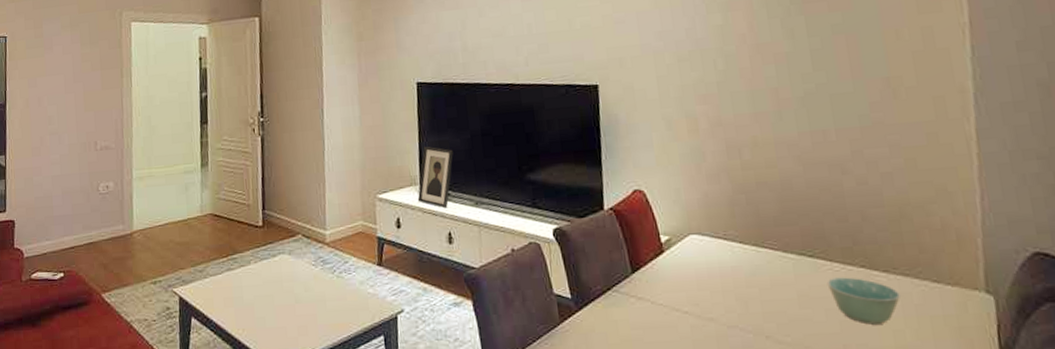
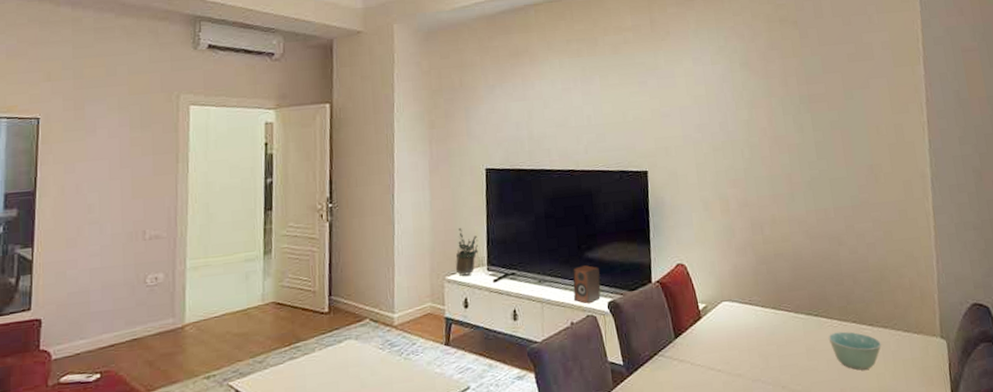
potted plant: none [386,145,410,196] -> present [455,228,479,277]
picture frame: present [417,146,453,209] -> none [484,228,519,287]
speaker: none [513,187,545,230] -> present [573,264,601,304]

